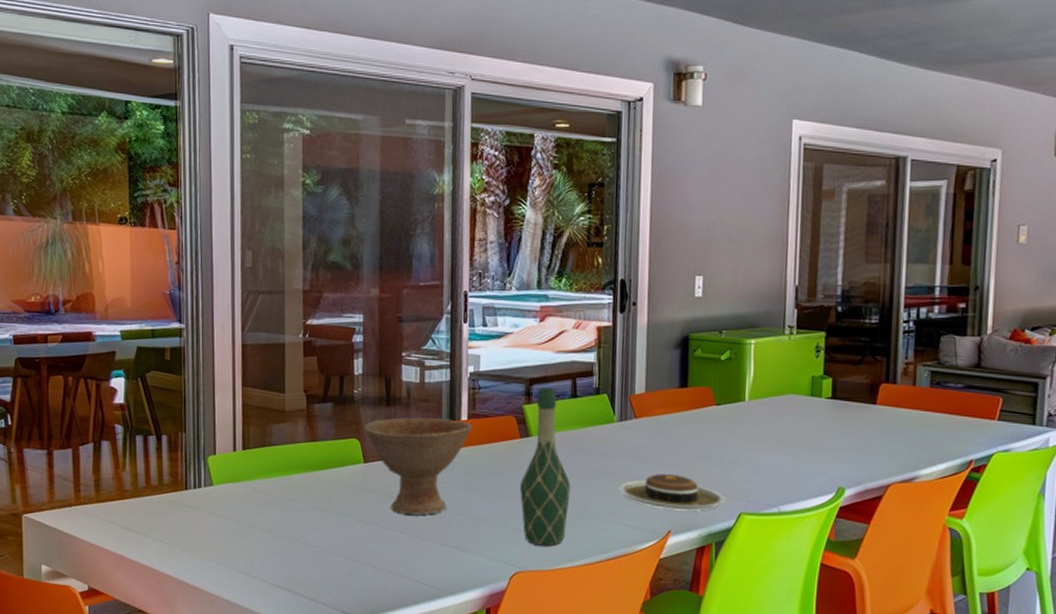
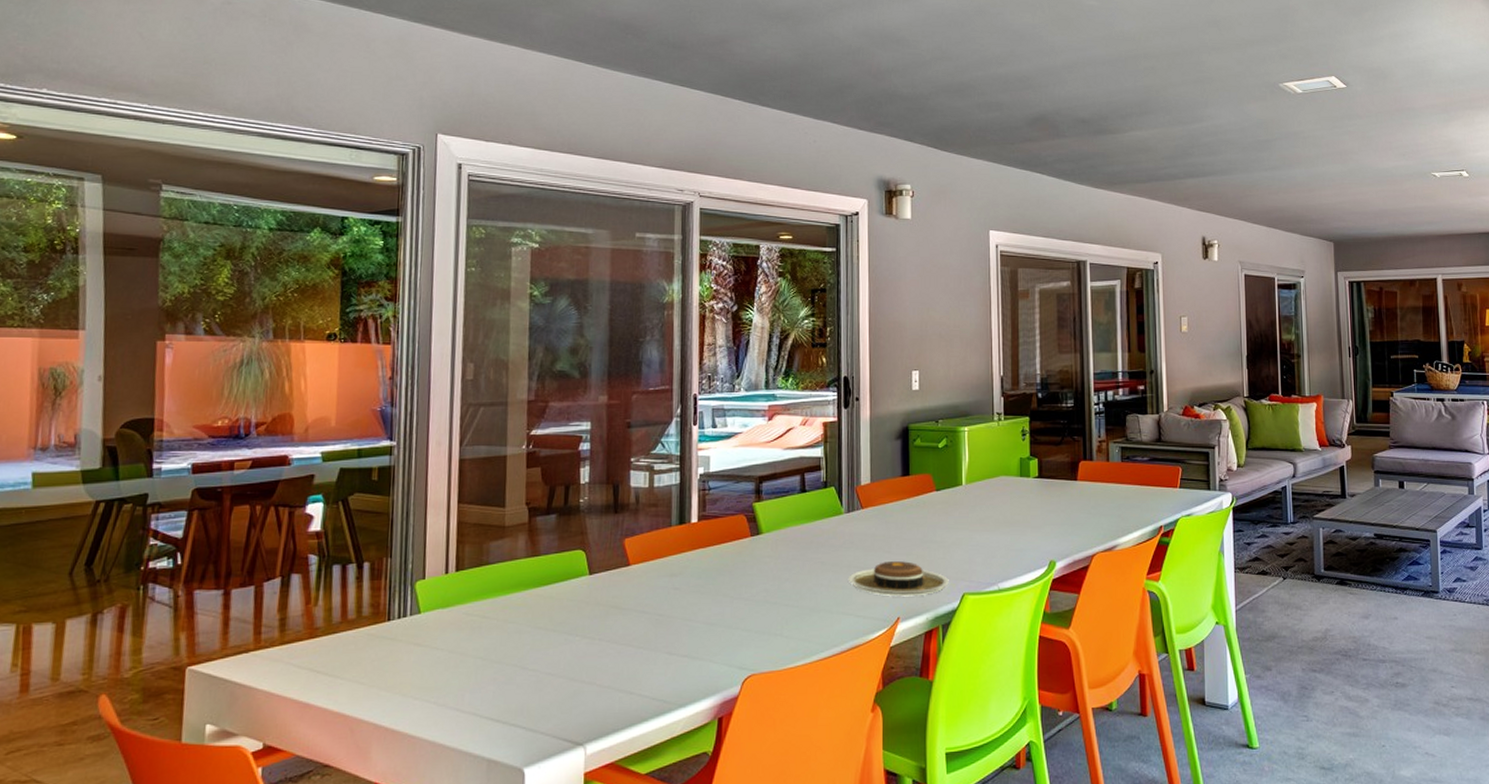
bowl: present [363,417,473,516] -> none [589,522,703,626]
wine bottle: present [520,388,571,546] -> none [751,485,802,645]

